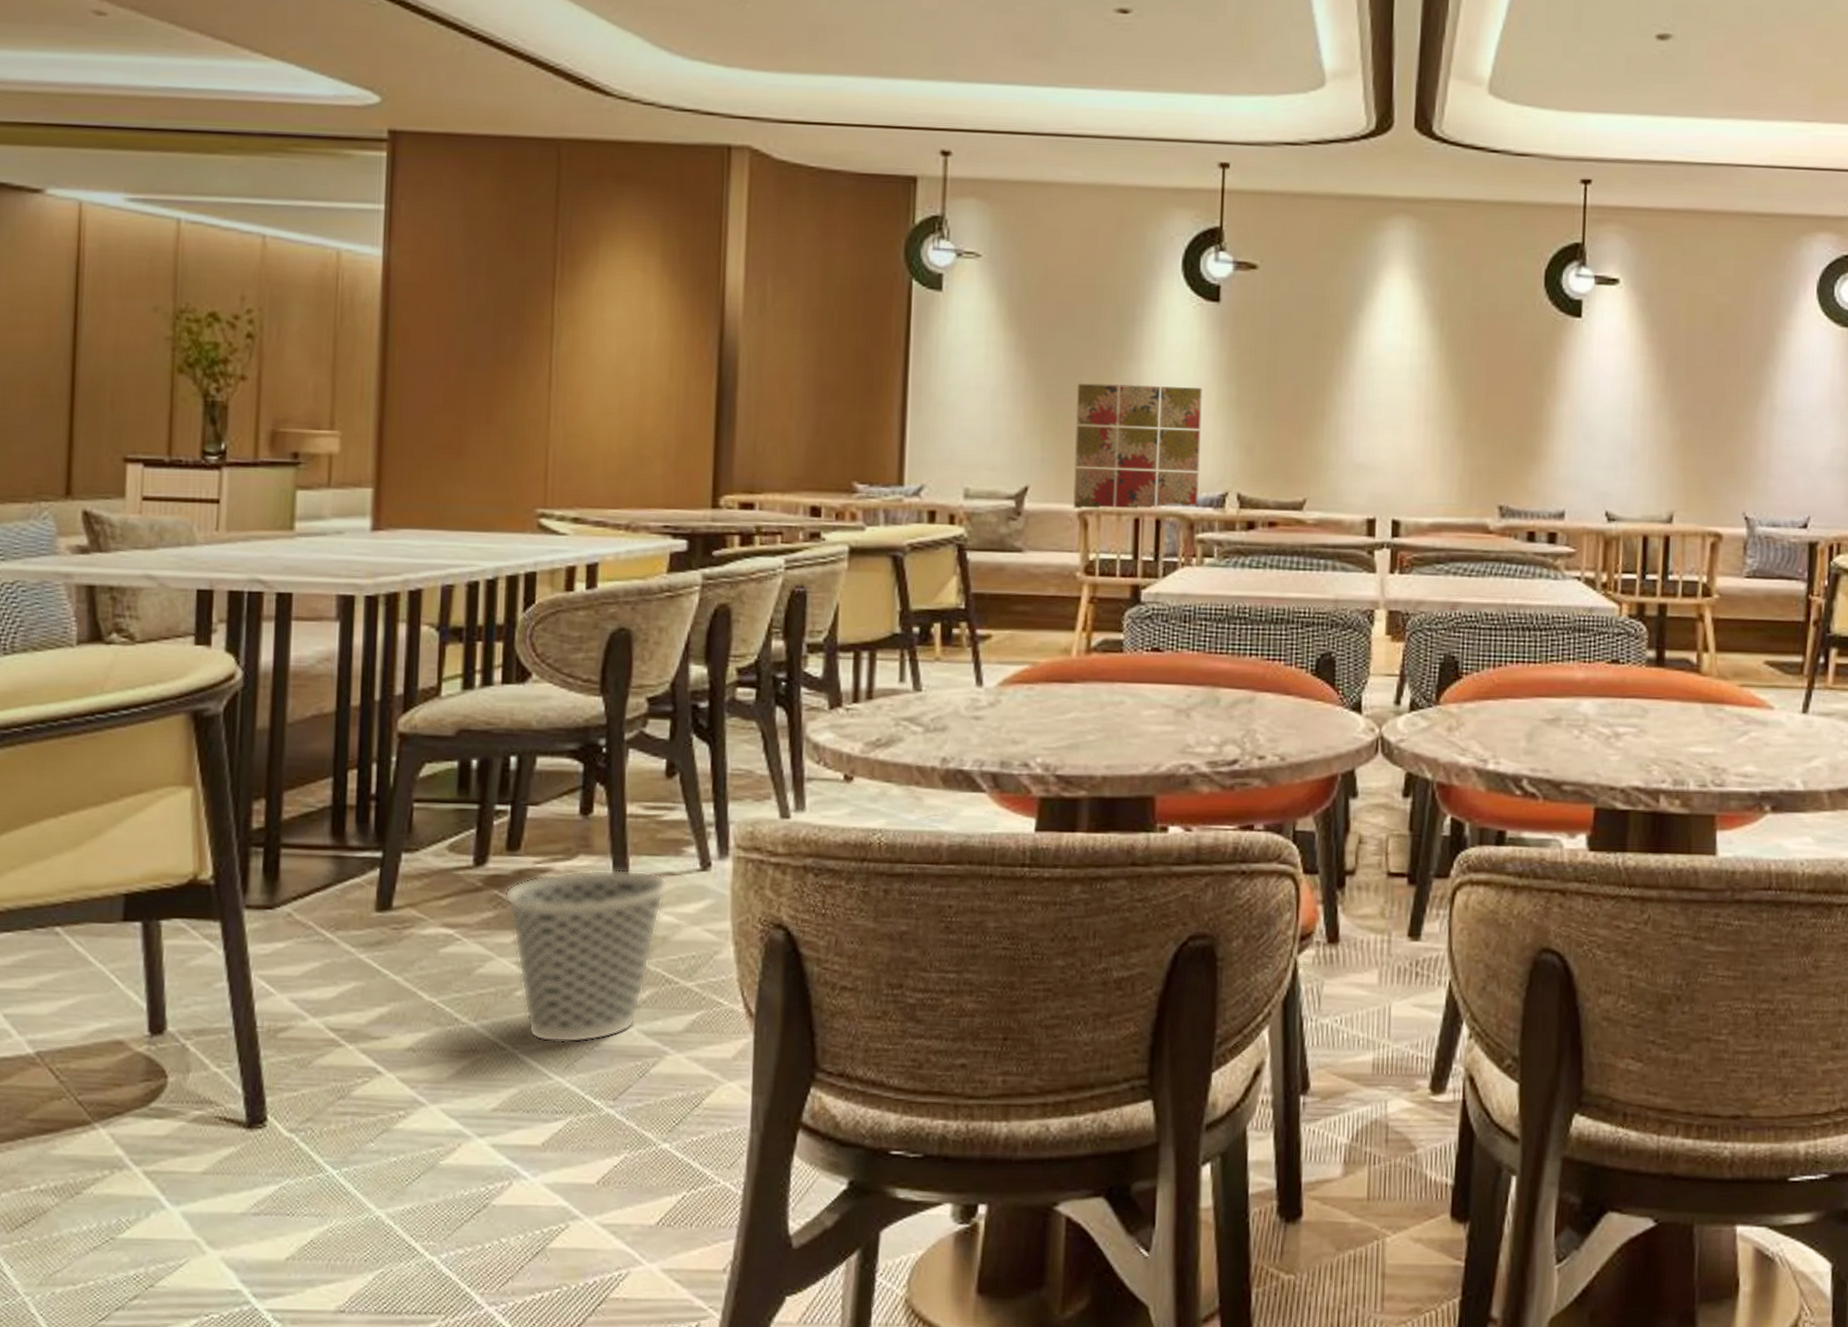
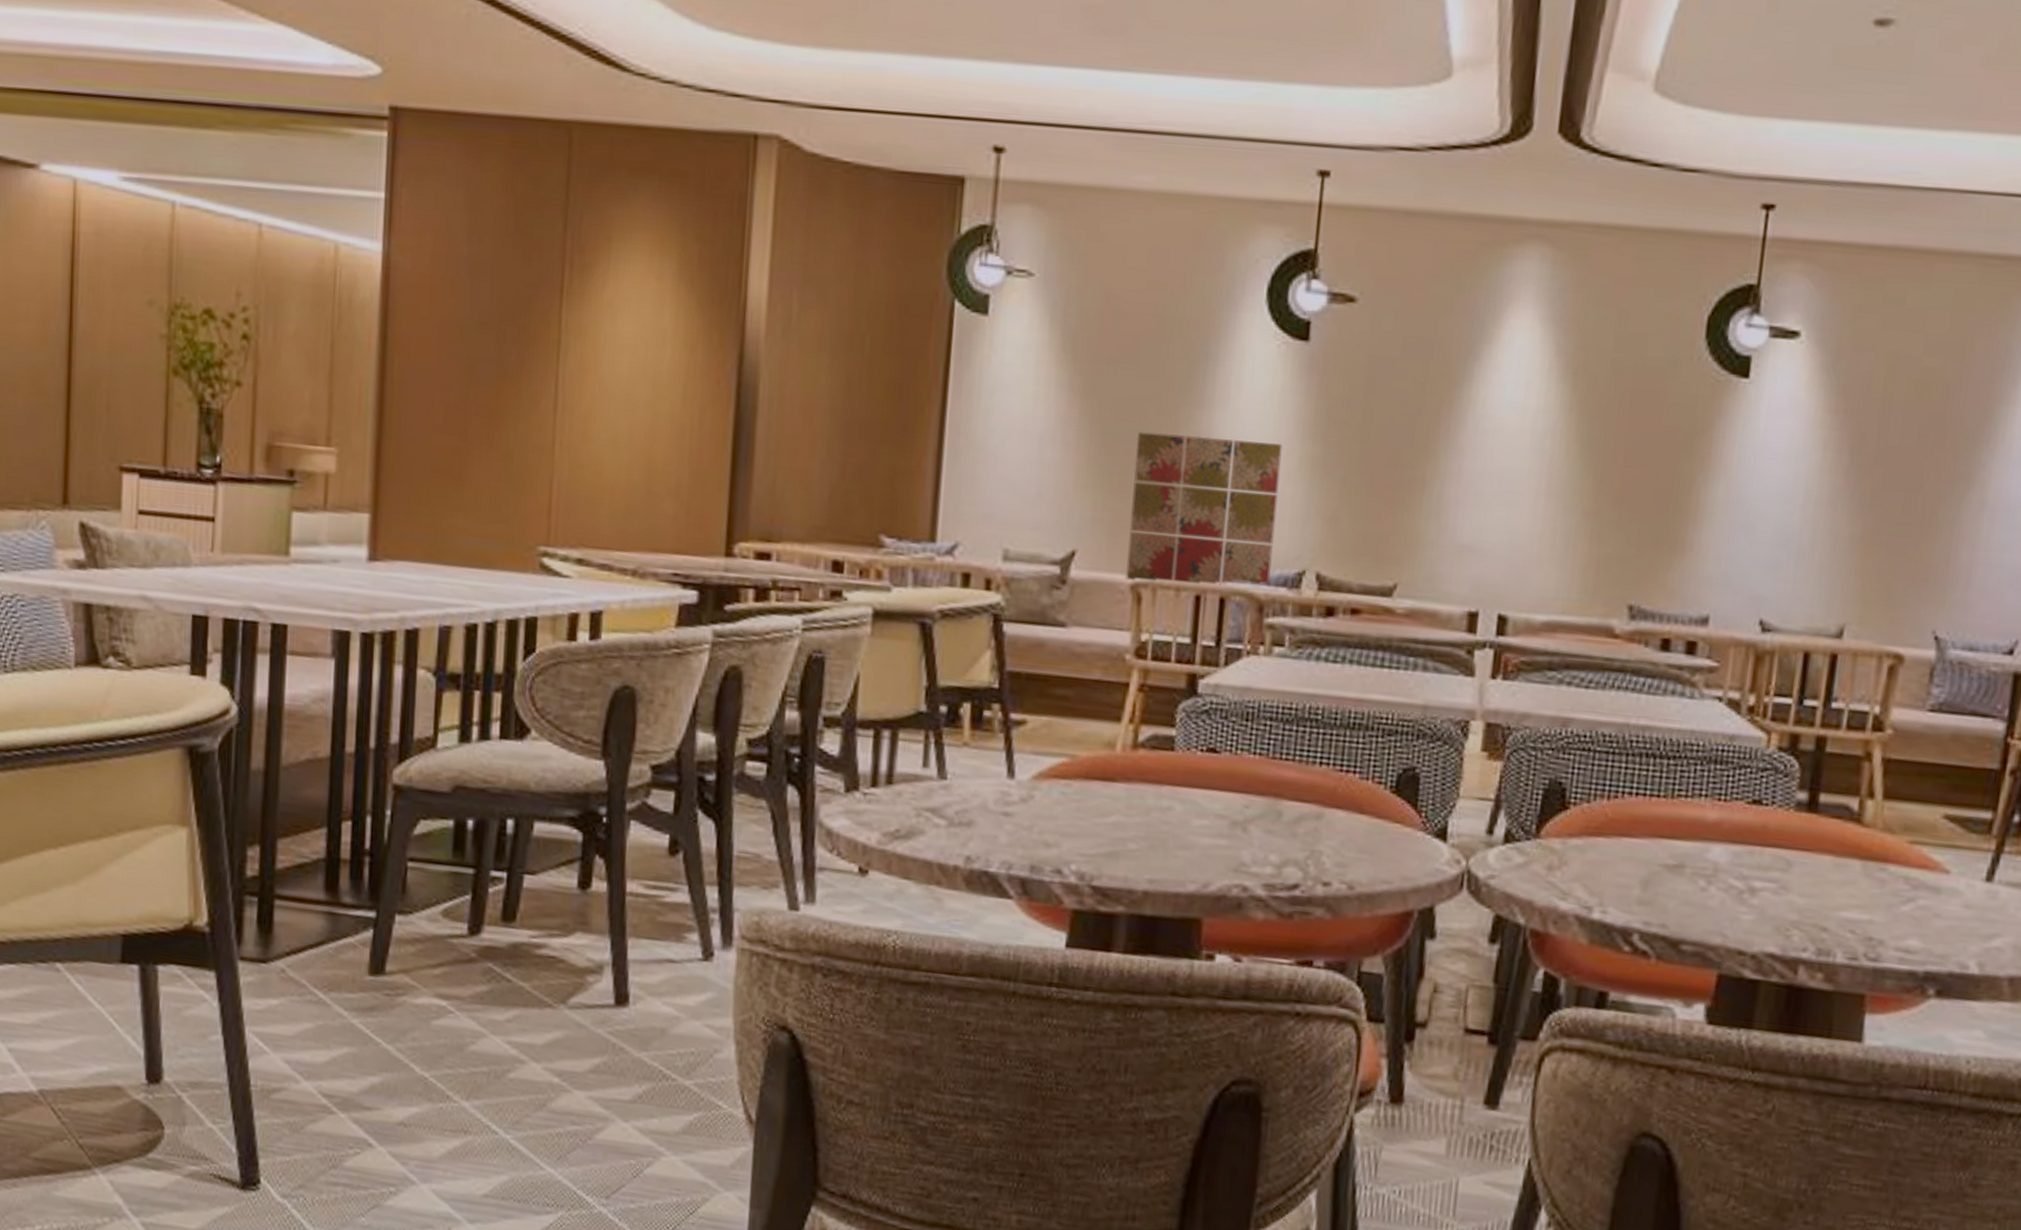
wastebasket: present [505,868,670,1044] -> none [499,948,669,1135]

